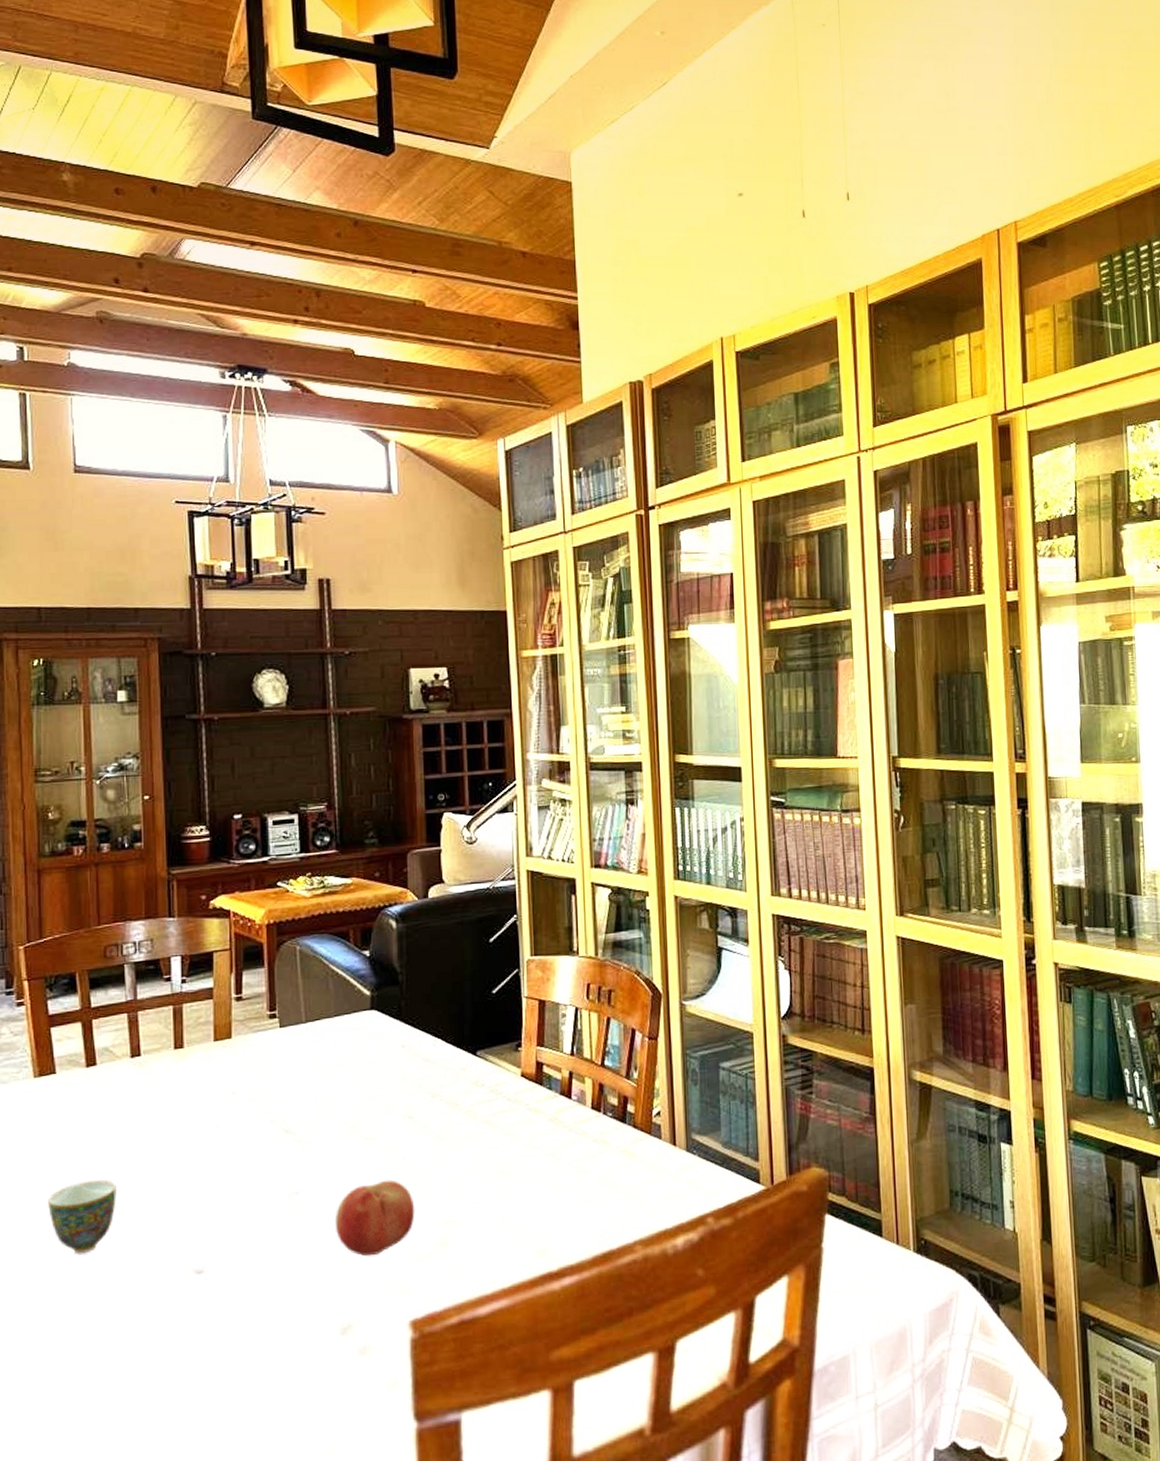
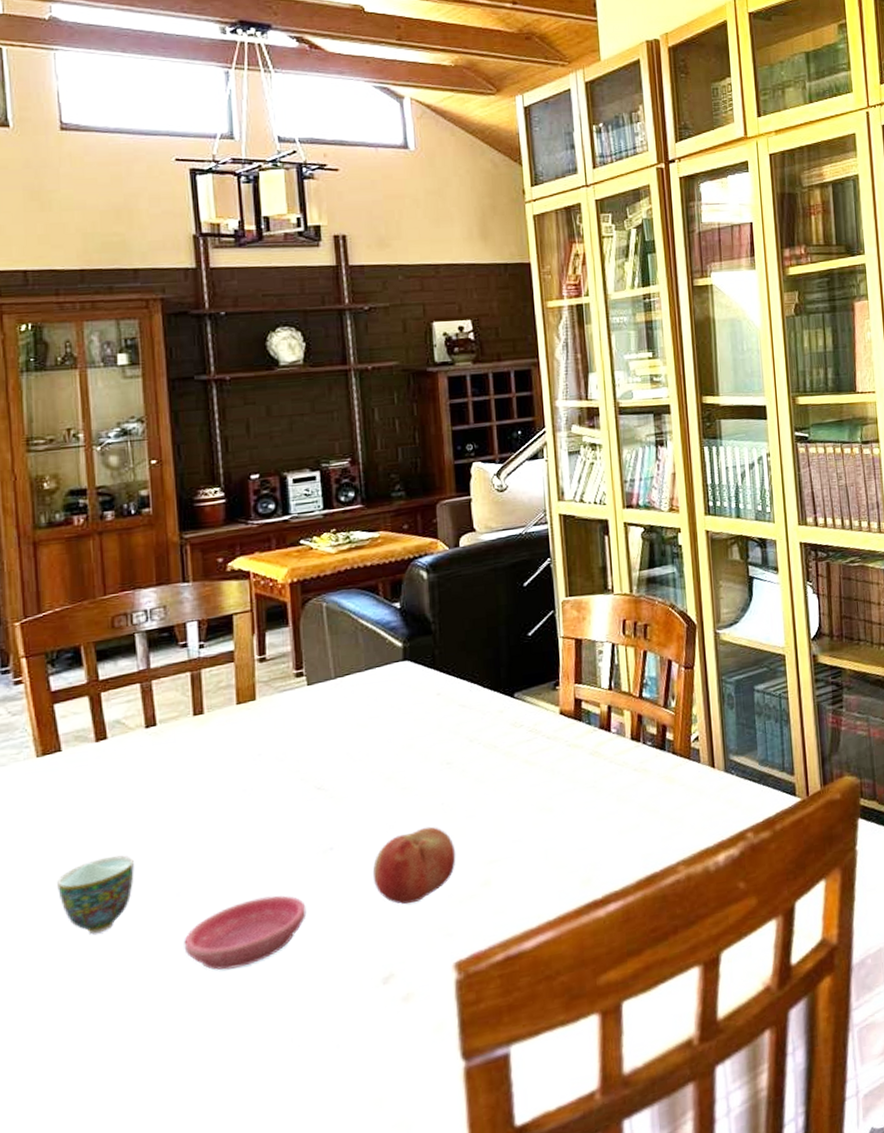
saucer: none [158,1234,272,1303] -> present [184,895,307,970]

